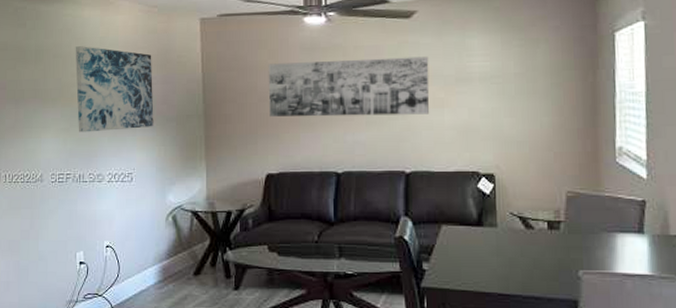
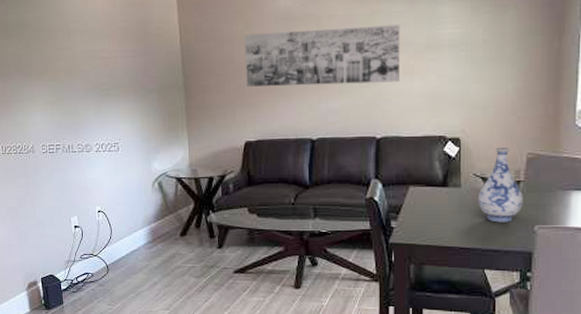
wall art: present [75,46,154,133] -> none [55,20,136,105]
vase: none [515,184,565,267] -> present [478,147,523,223]

